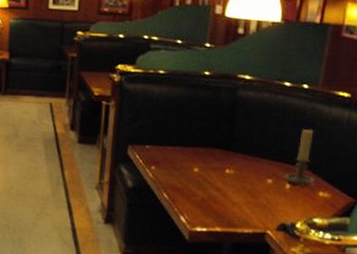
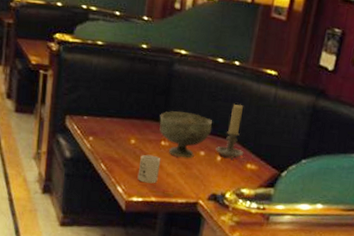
mug: none [201,183,226,213] -> present [137,154,161,184]
decorative bowl: none [223,138,281,187] -> present [159,111,213,158]

